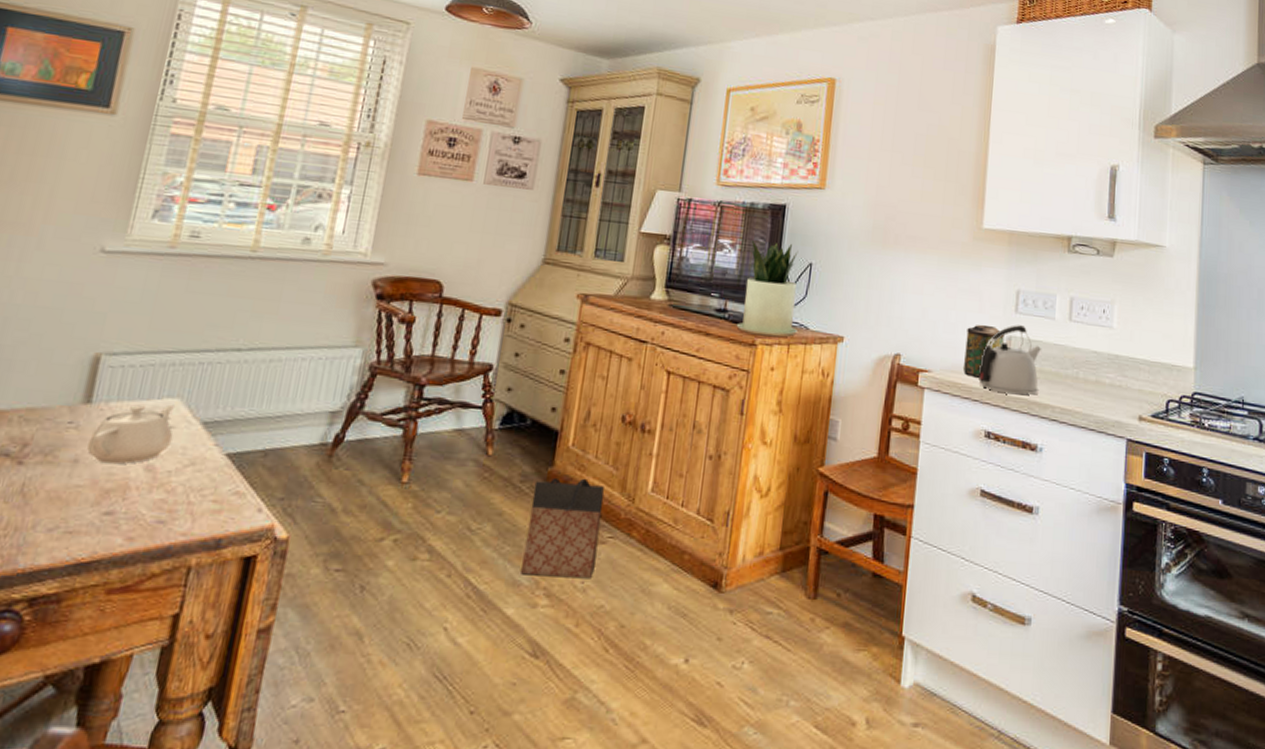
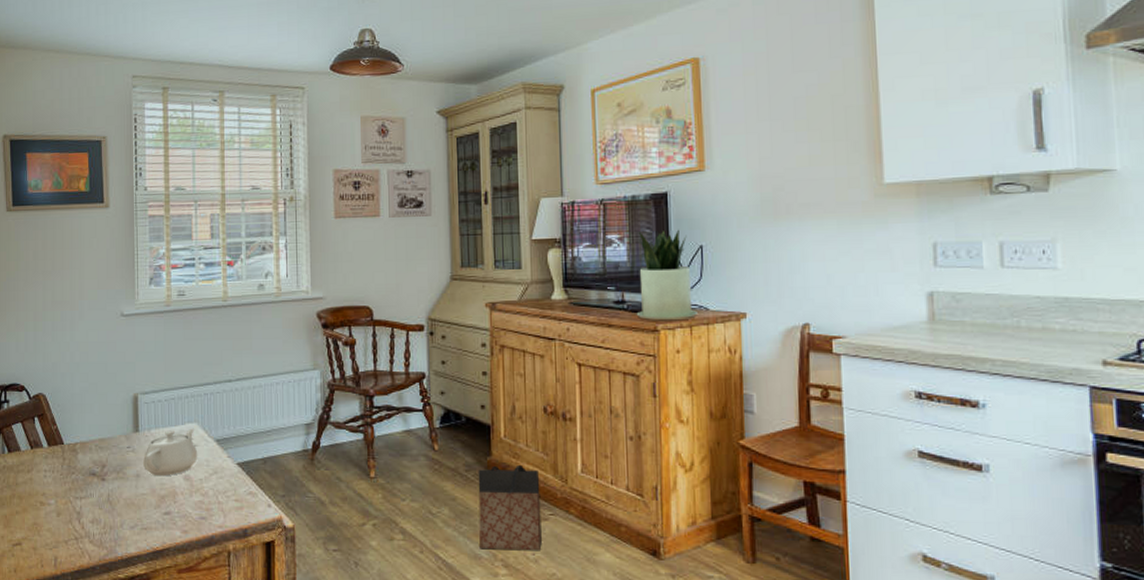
canister: present [964,324,1004,378] -> none [880,283,925,338]
kettle: present [979,325,1042,395] -> none [900,279,973,353]

